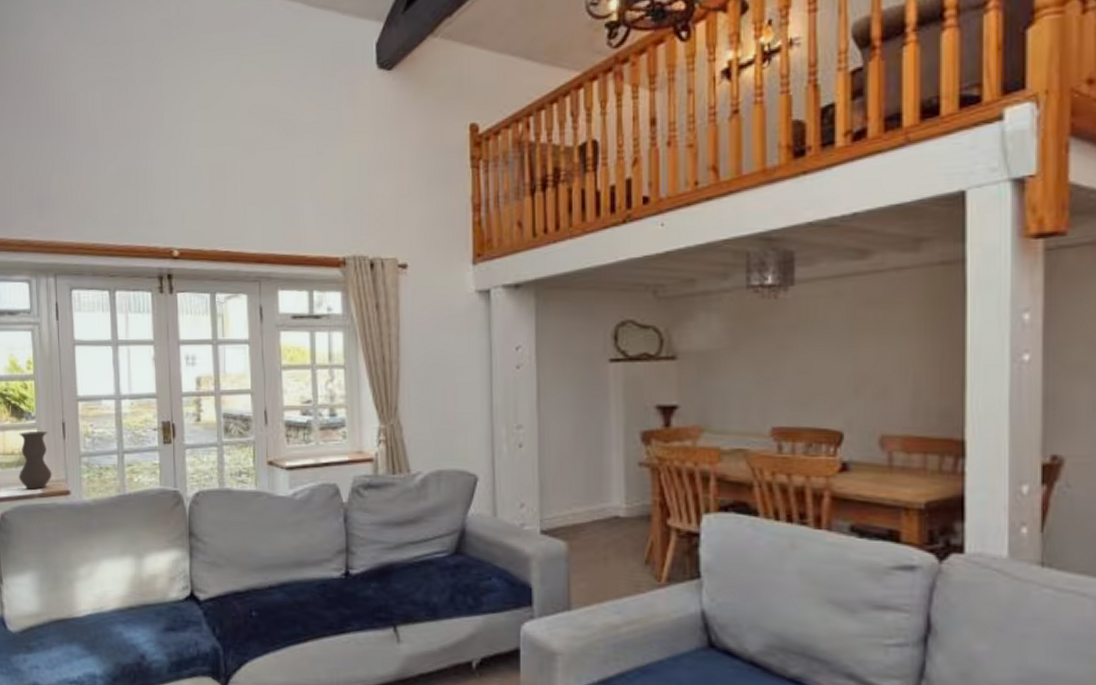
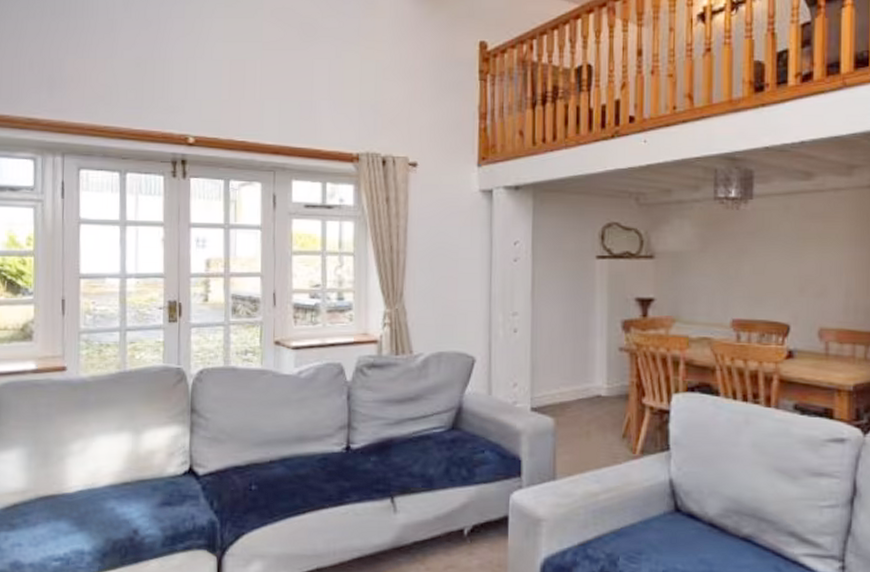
vase: present [19,430,52,490] -> none [11,306,48,365]

